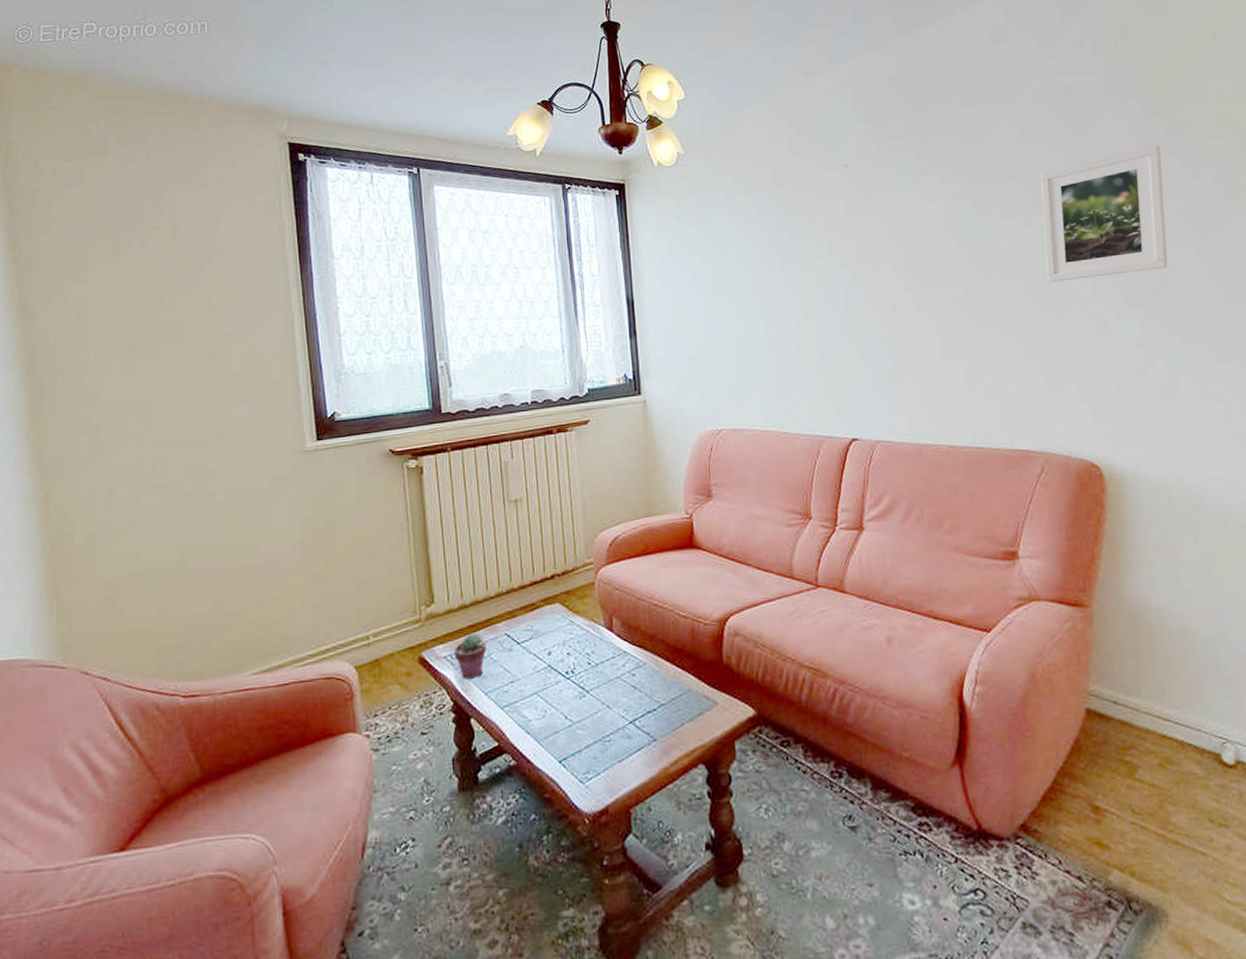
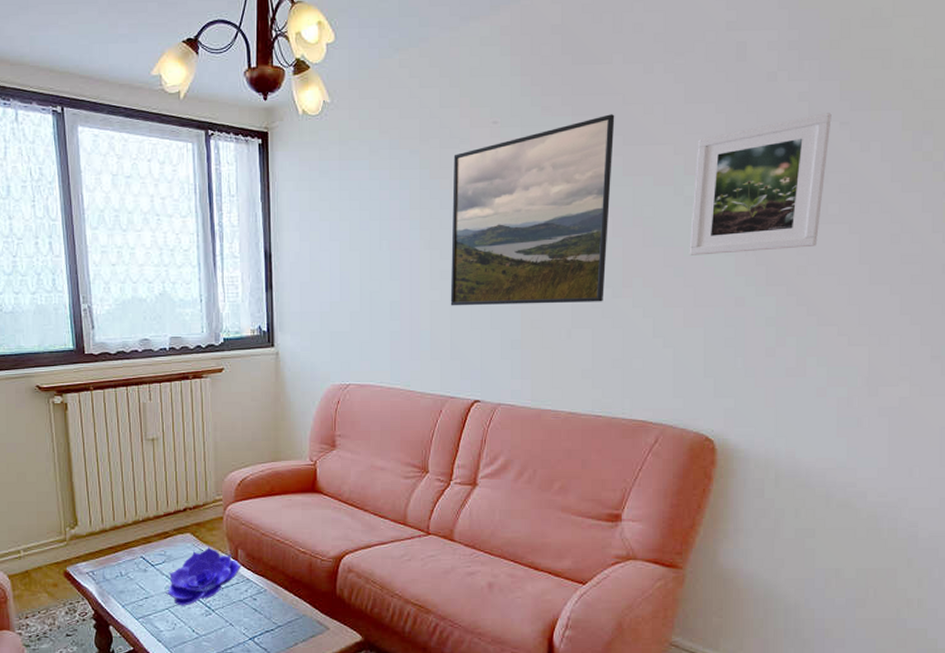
potted succulent: present [453,634,486,679] -> none [95,555,124,593]
decorative bowl: none [532,616,617,689] -> present [165,546,241,606]
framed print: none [808,154,970,344] -> present [450,114,615,306]

